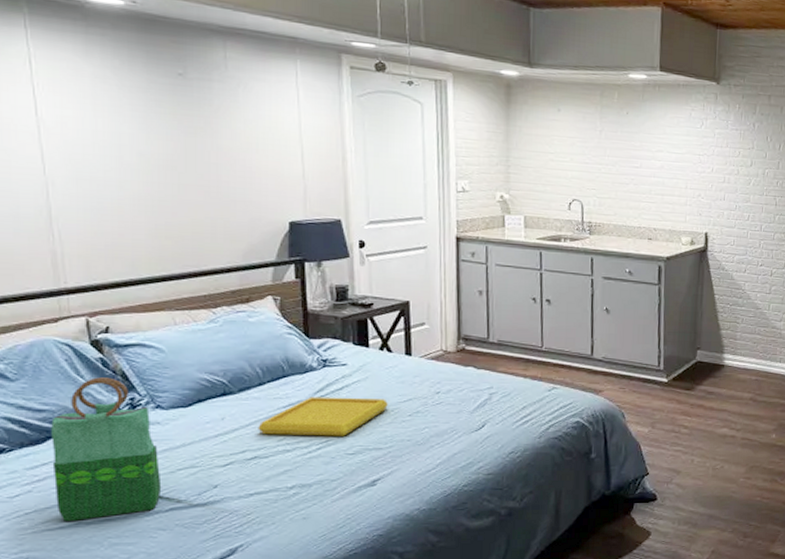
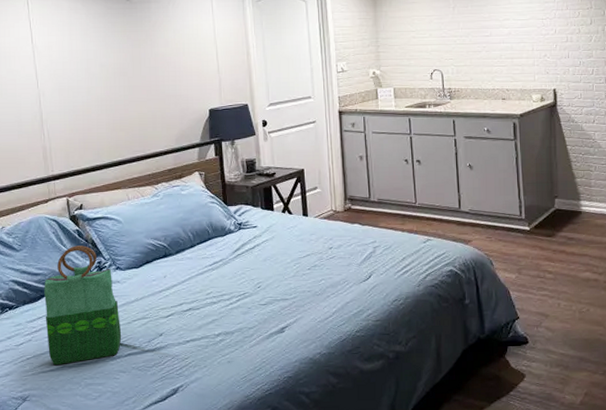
serving tray: present [258,397,388,436] -> none [191,255,291,290]

